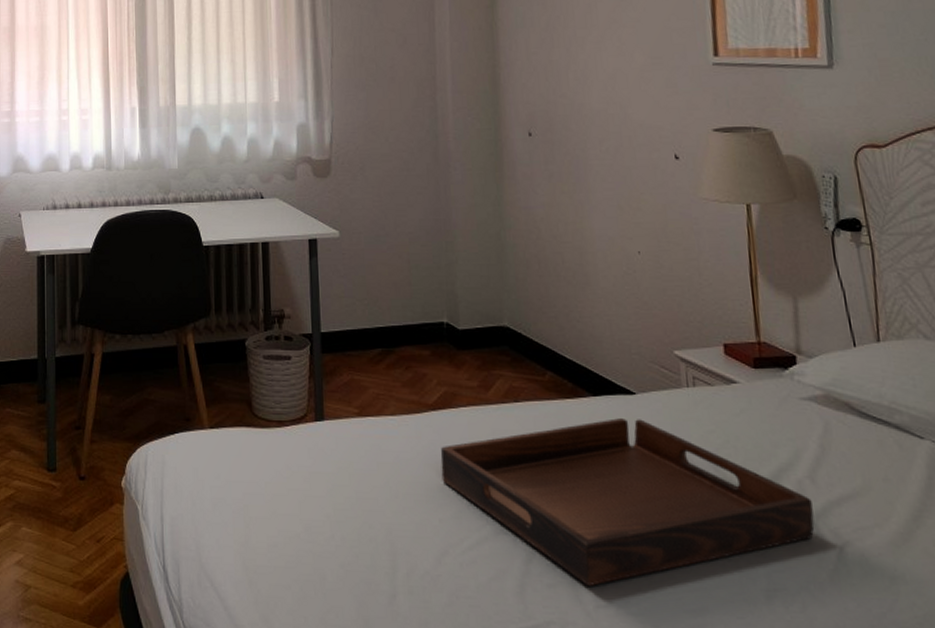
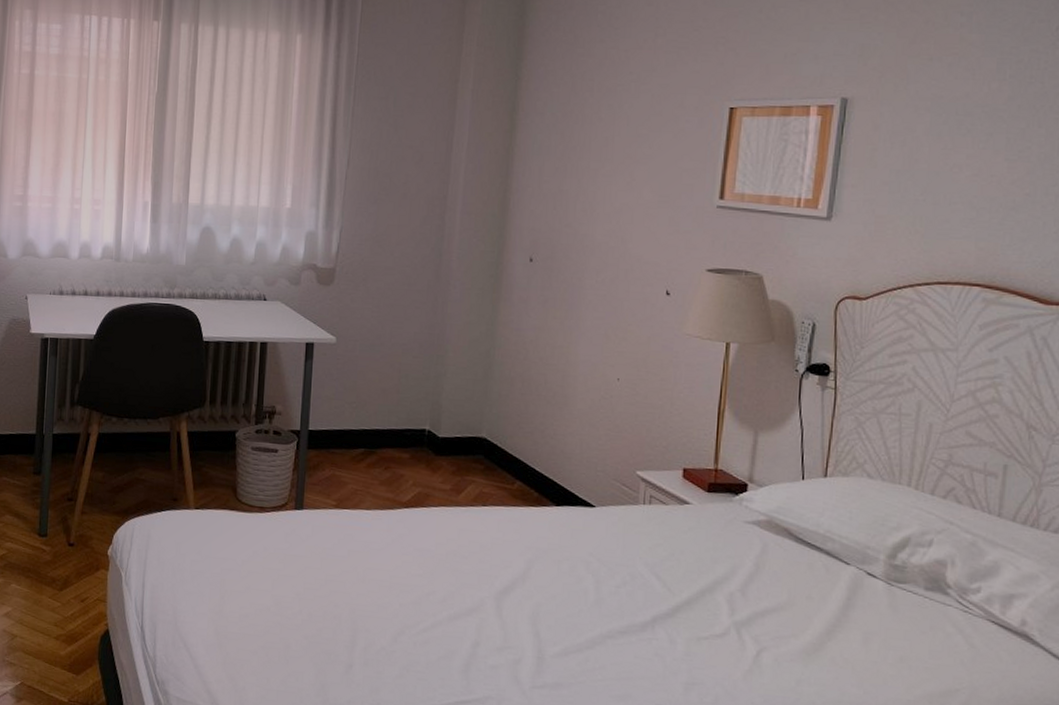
serving tray: present [440,418,815,587] -> none [406,527,739,670]

